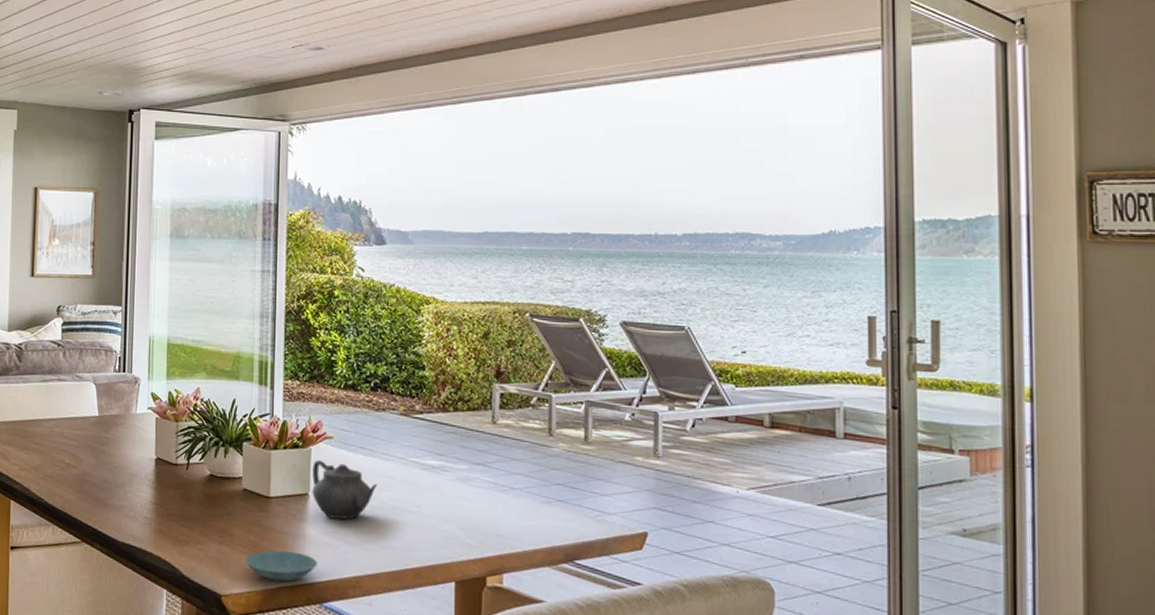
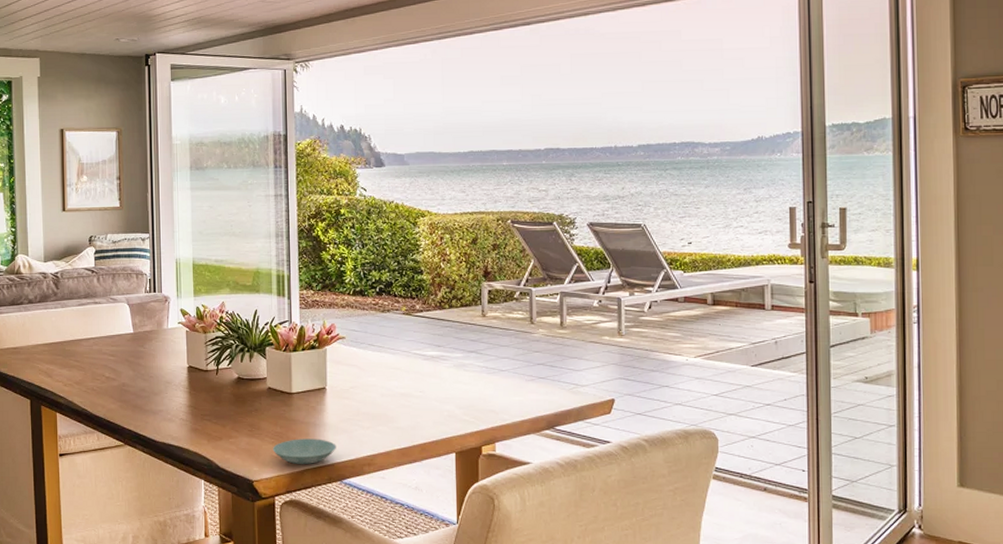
teapot: present [312,459,377,520] -> none [328,357,385,407]

